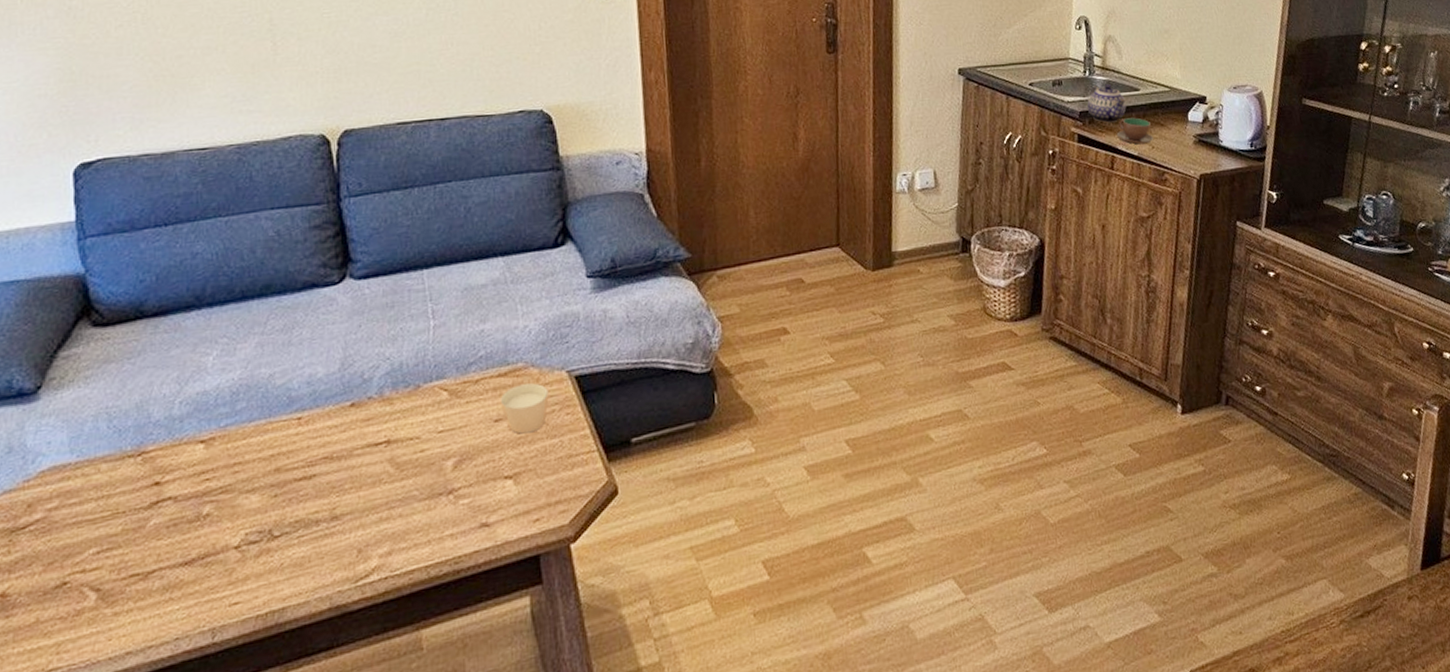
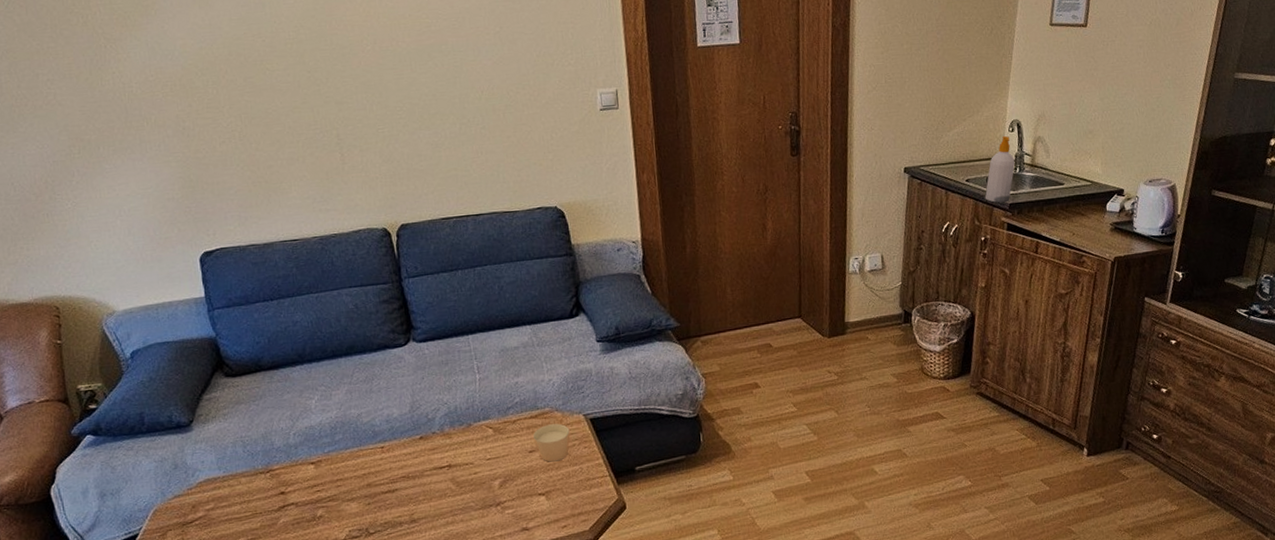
soap bottle: none [1051,34,1084,111] -> present [984,135,1015,203]
teapot: present [1087,83,1127,123] -> none [1016,179,1051,213]
cup: present [1116,117,1154,145] -> none [1041,208,1075,232]

